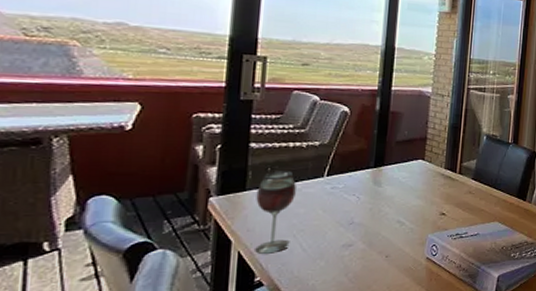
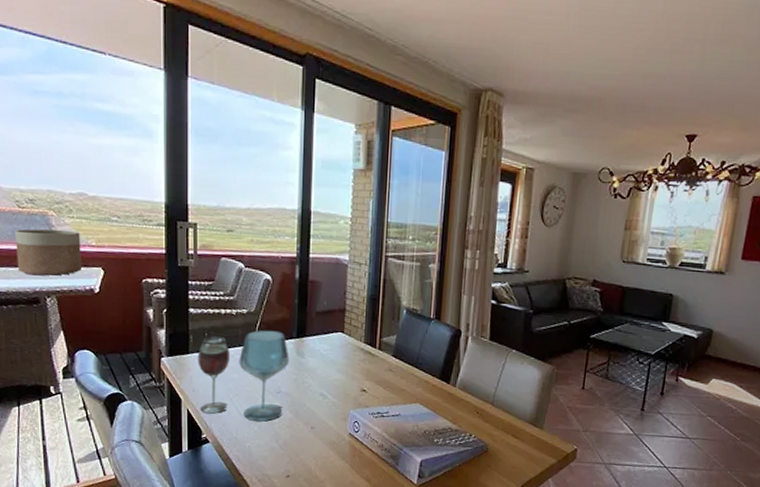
planter: none [12,59,113,113] -> present [15,229,82,276]
wine glass: none [306,161,365,256] -> present [239,330,290,422]

